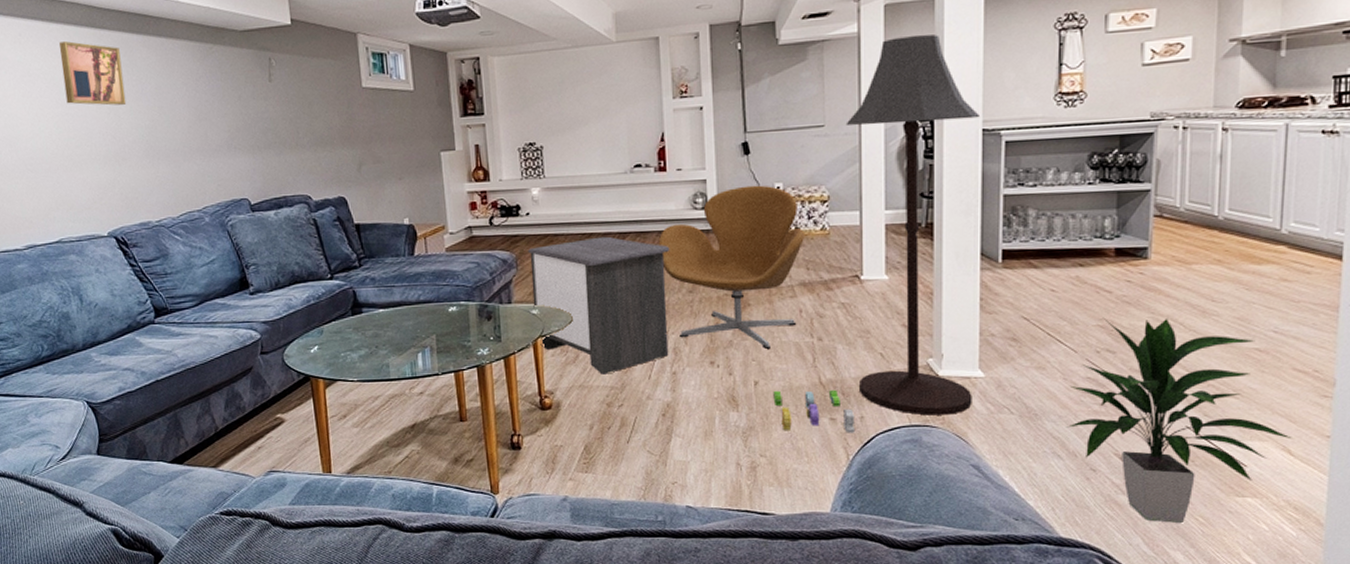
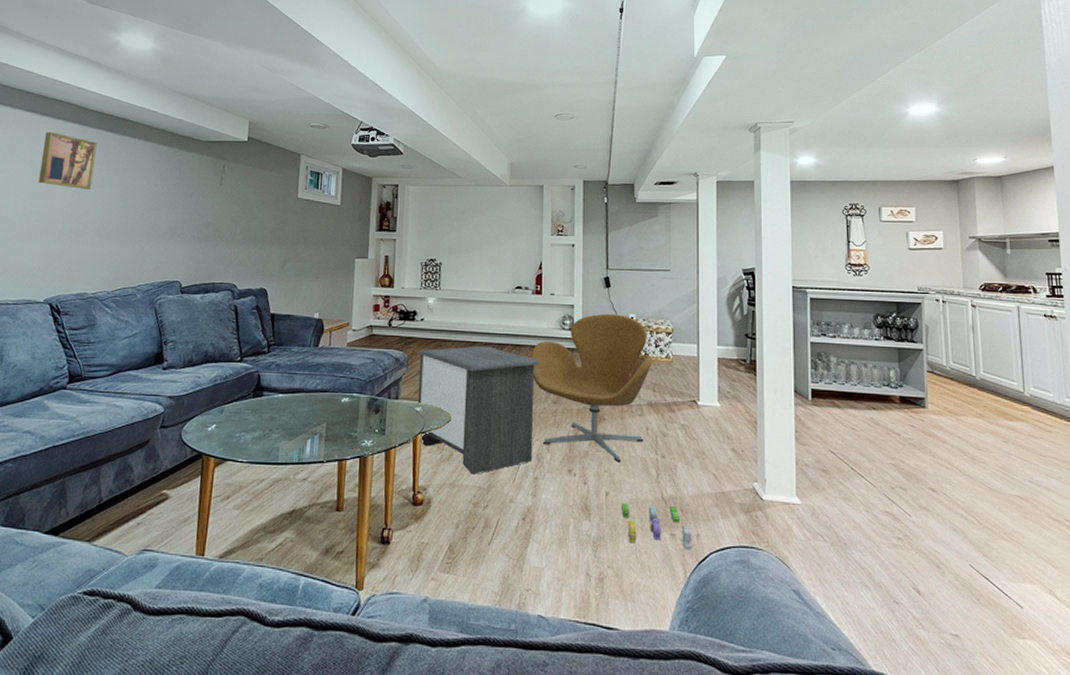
floor lamp: present [845,34,979,416] -> none [687,206,792,538]
indoor plant: present [1066,317,1292,524] -> none [871,456,1056,663]

